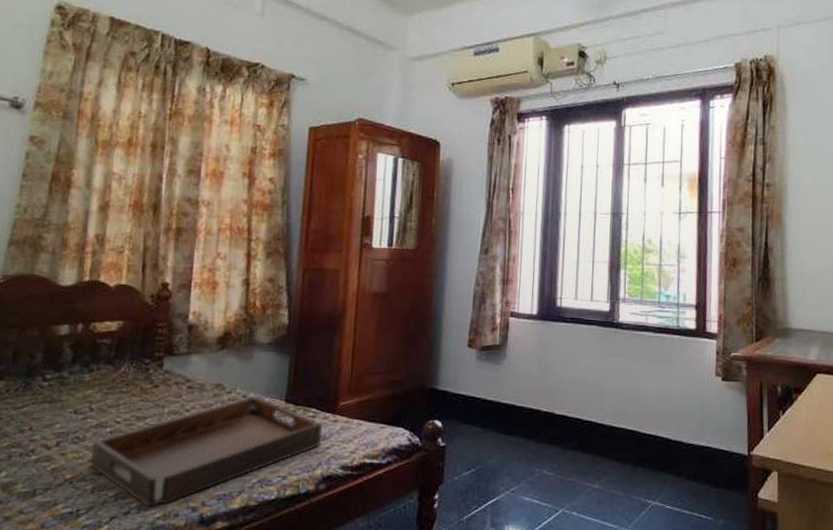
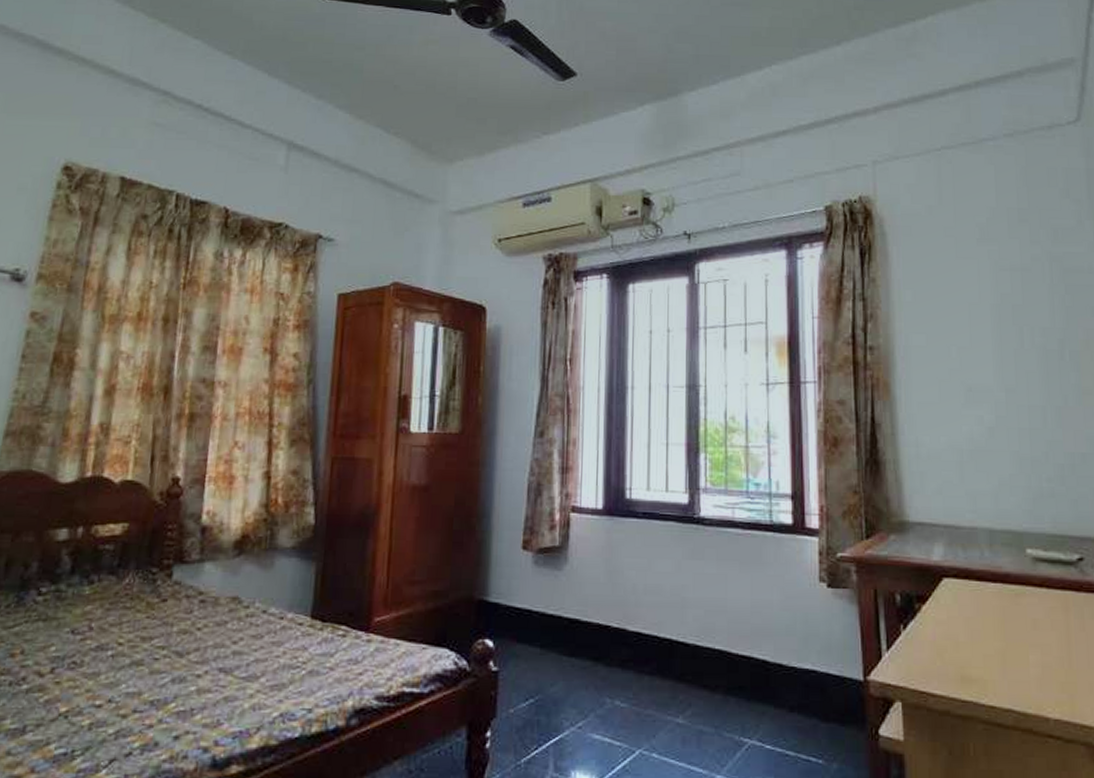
serving tray: present [90,396,322,508] -> none [88,611,353,749]

